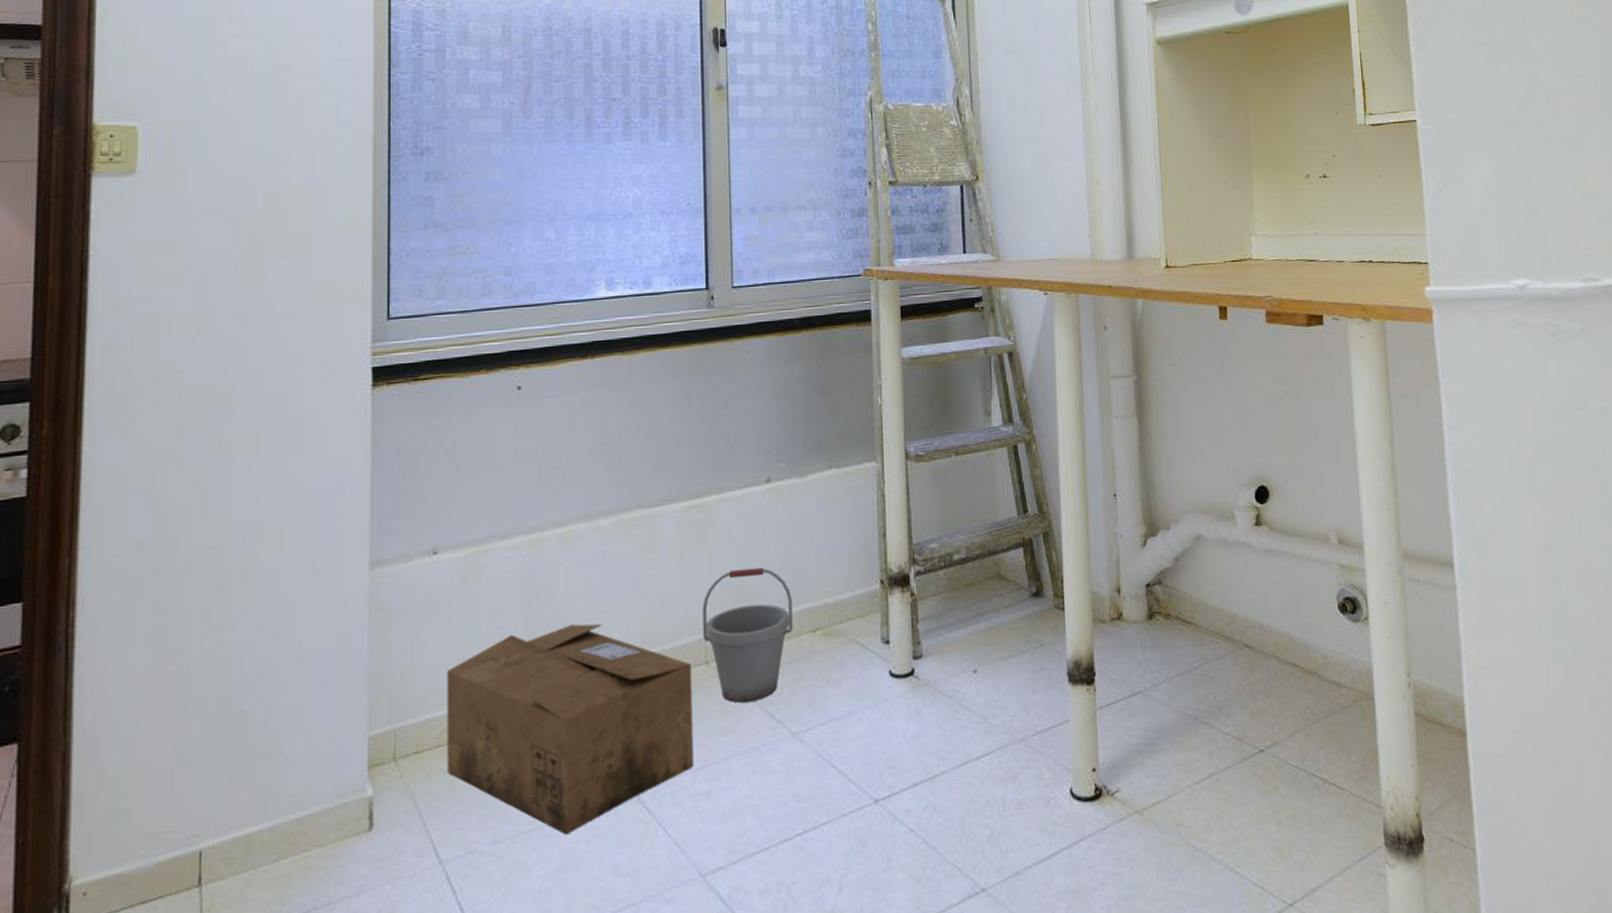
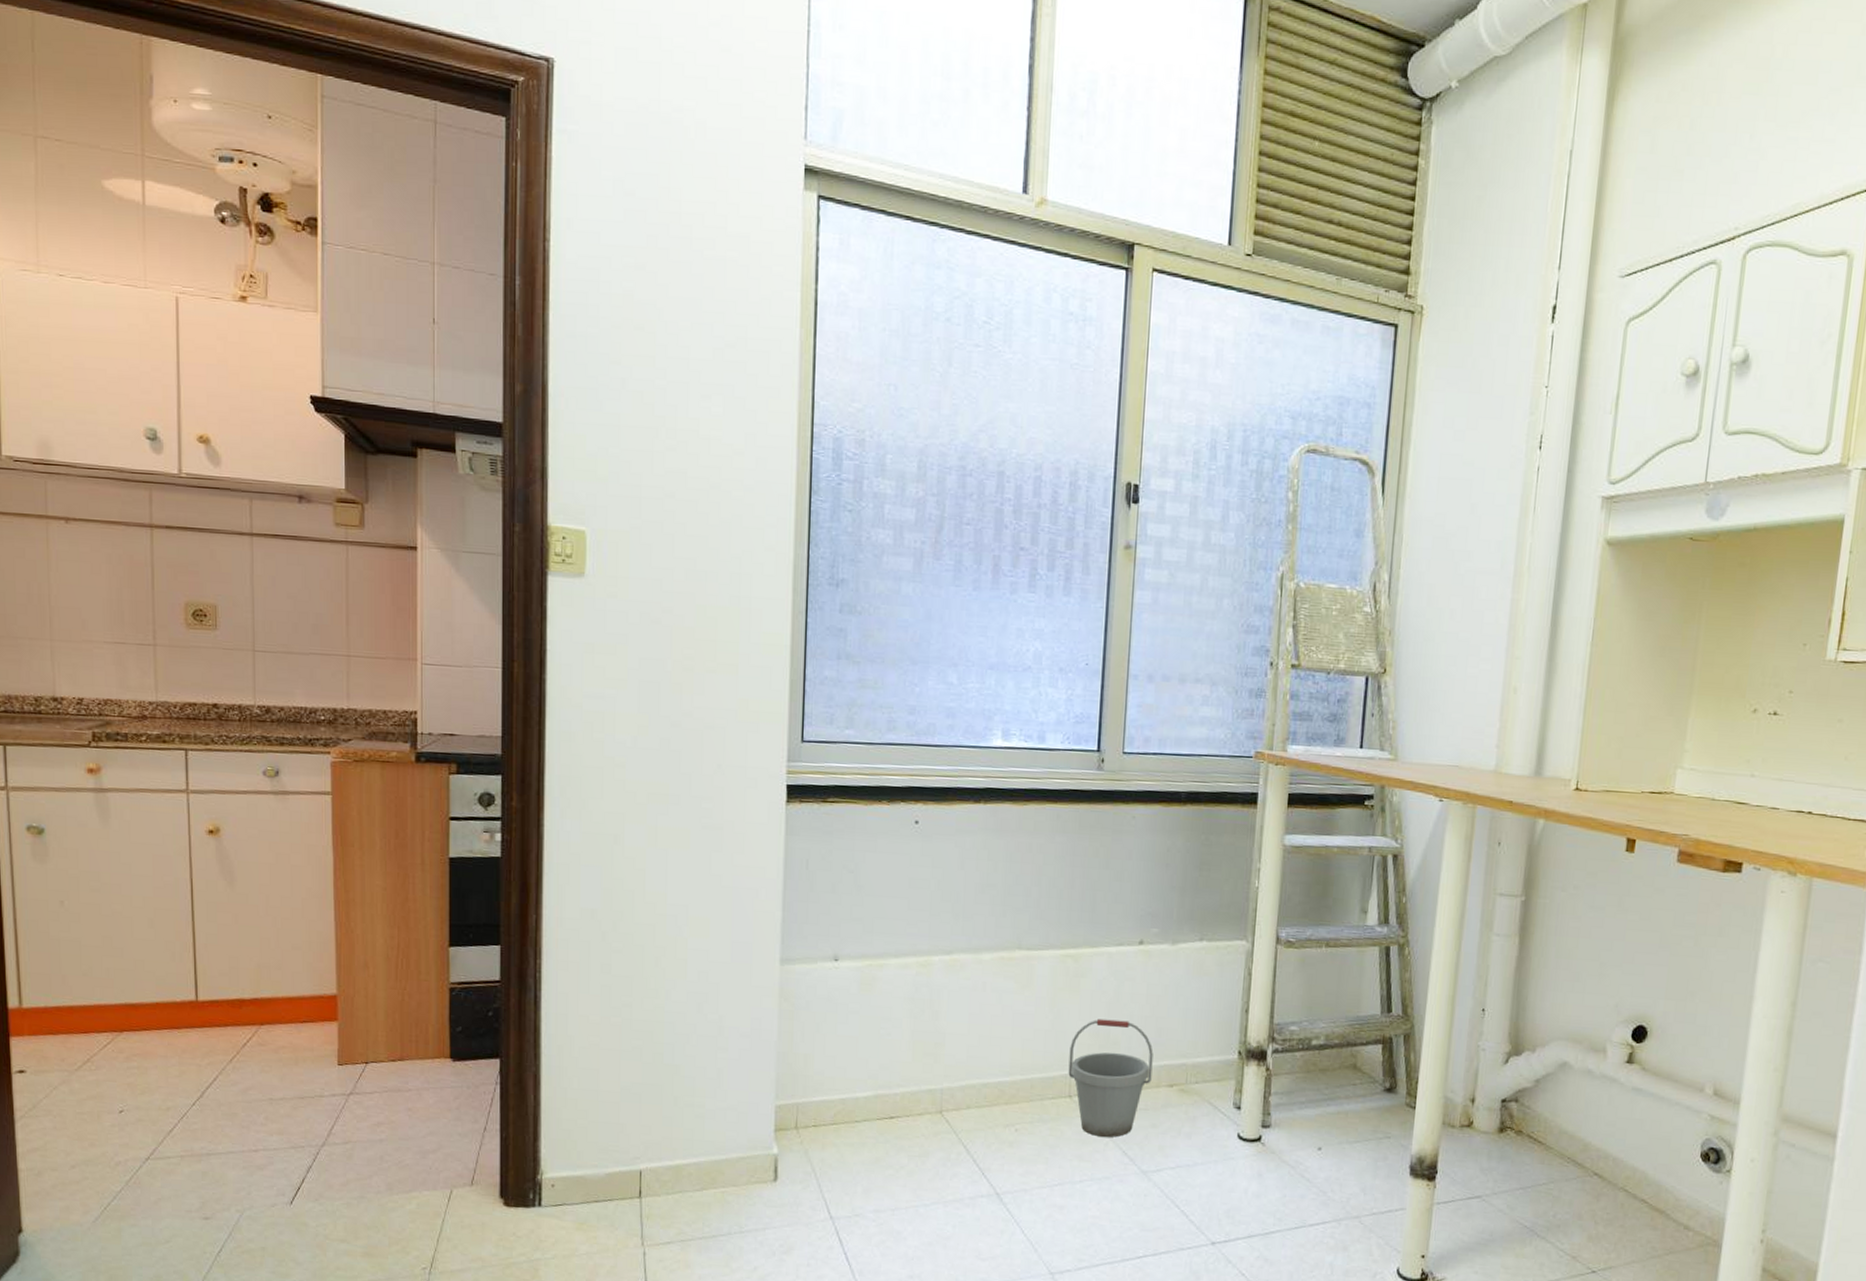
cardboard box: present [447,623,694,835] -> none [839,1042,1056,1217]

